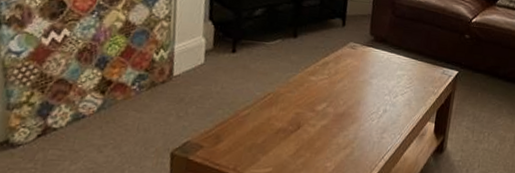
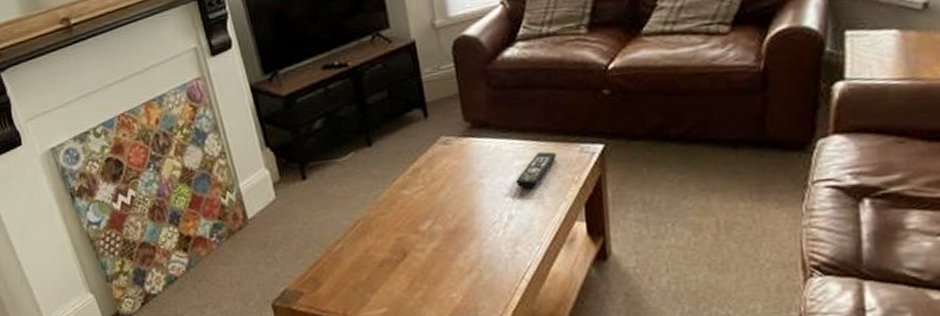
remote control: none [394,68,427,93] -> present [515,151,557,189]

